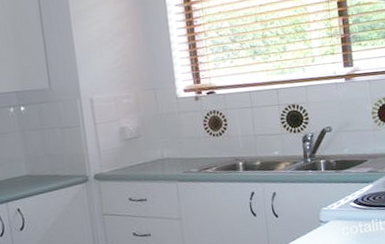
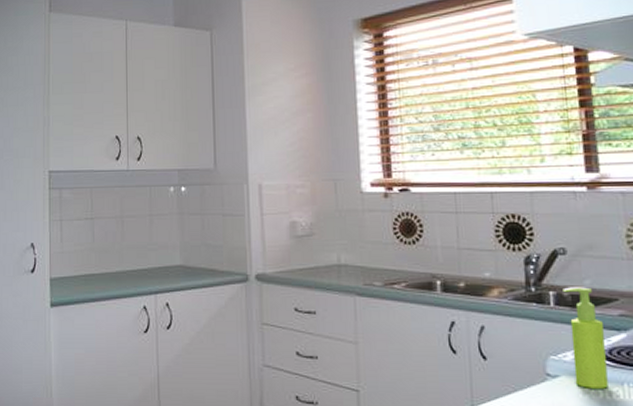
soap dispenser: none [330,154,361,227] -> present [562,287,608,389]

